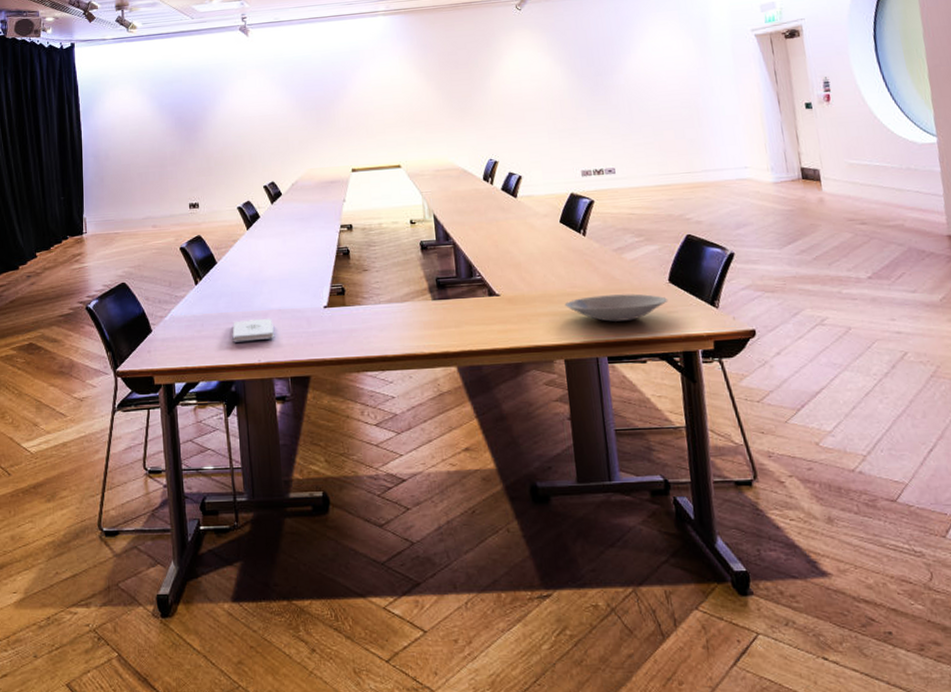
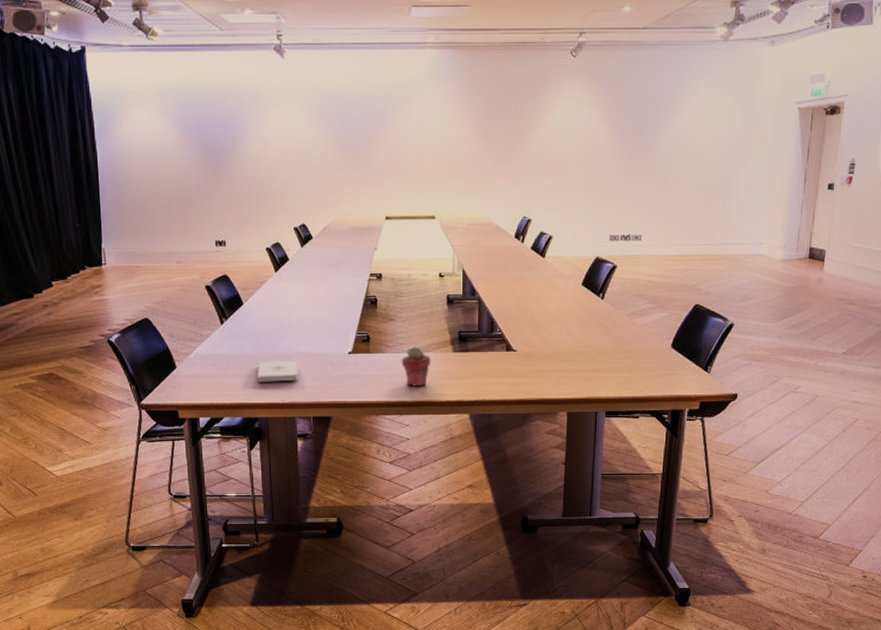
potted succulent: none [379,296,411,340] -> present [401,346,431,387]
bowl: present [564,294,668,322] -> none [574,356,668,380]

